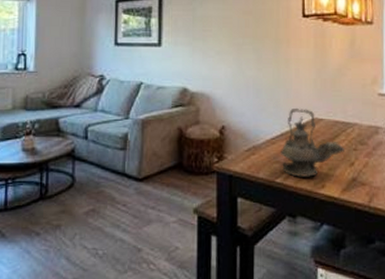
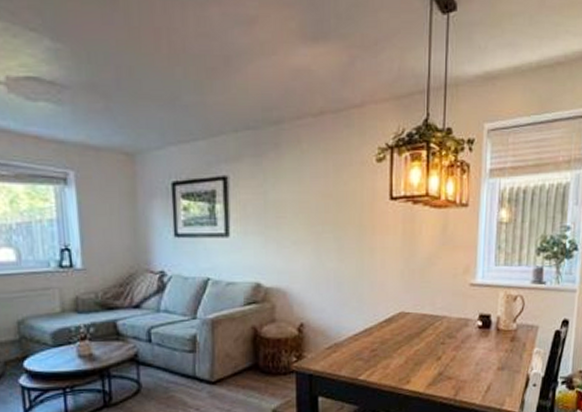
teapot: present [279,107,344,177] -> none [363,301,432,374]

